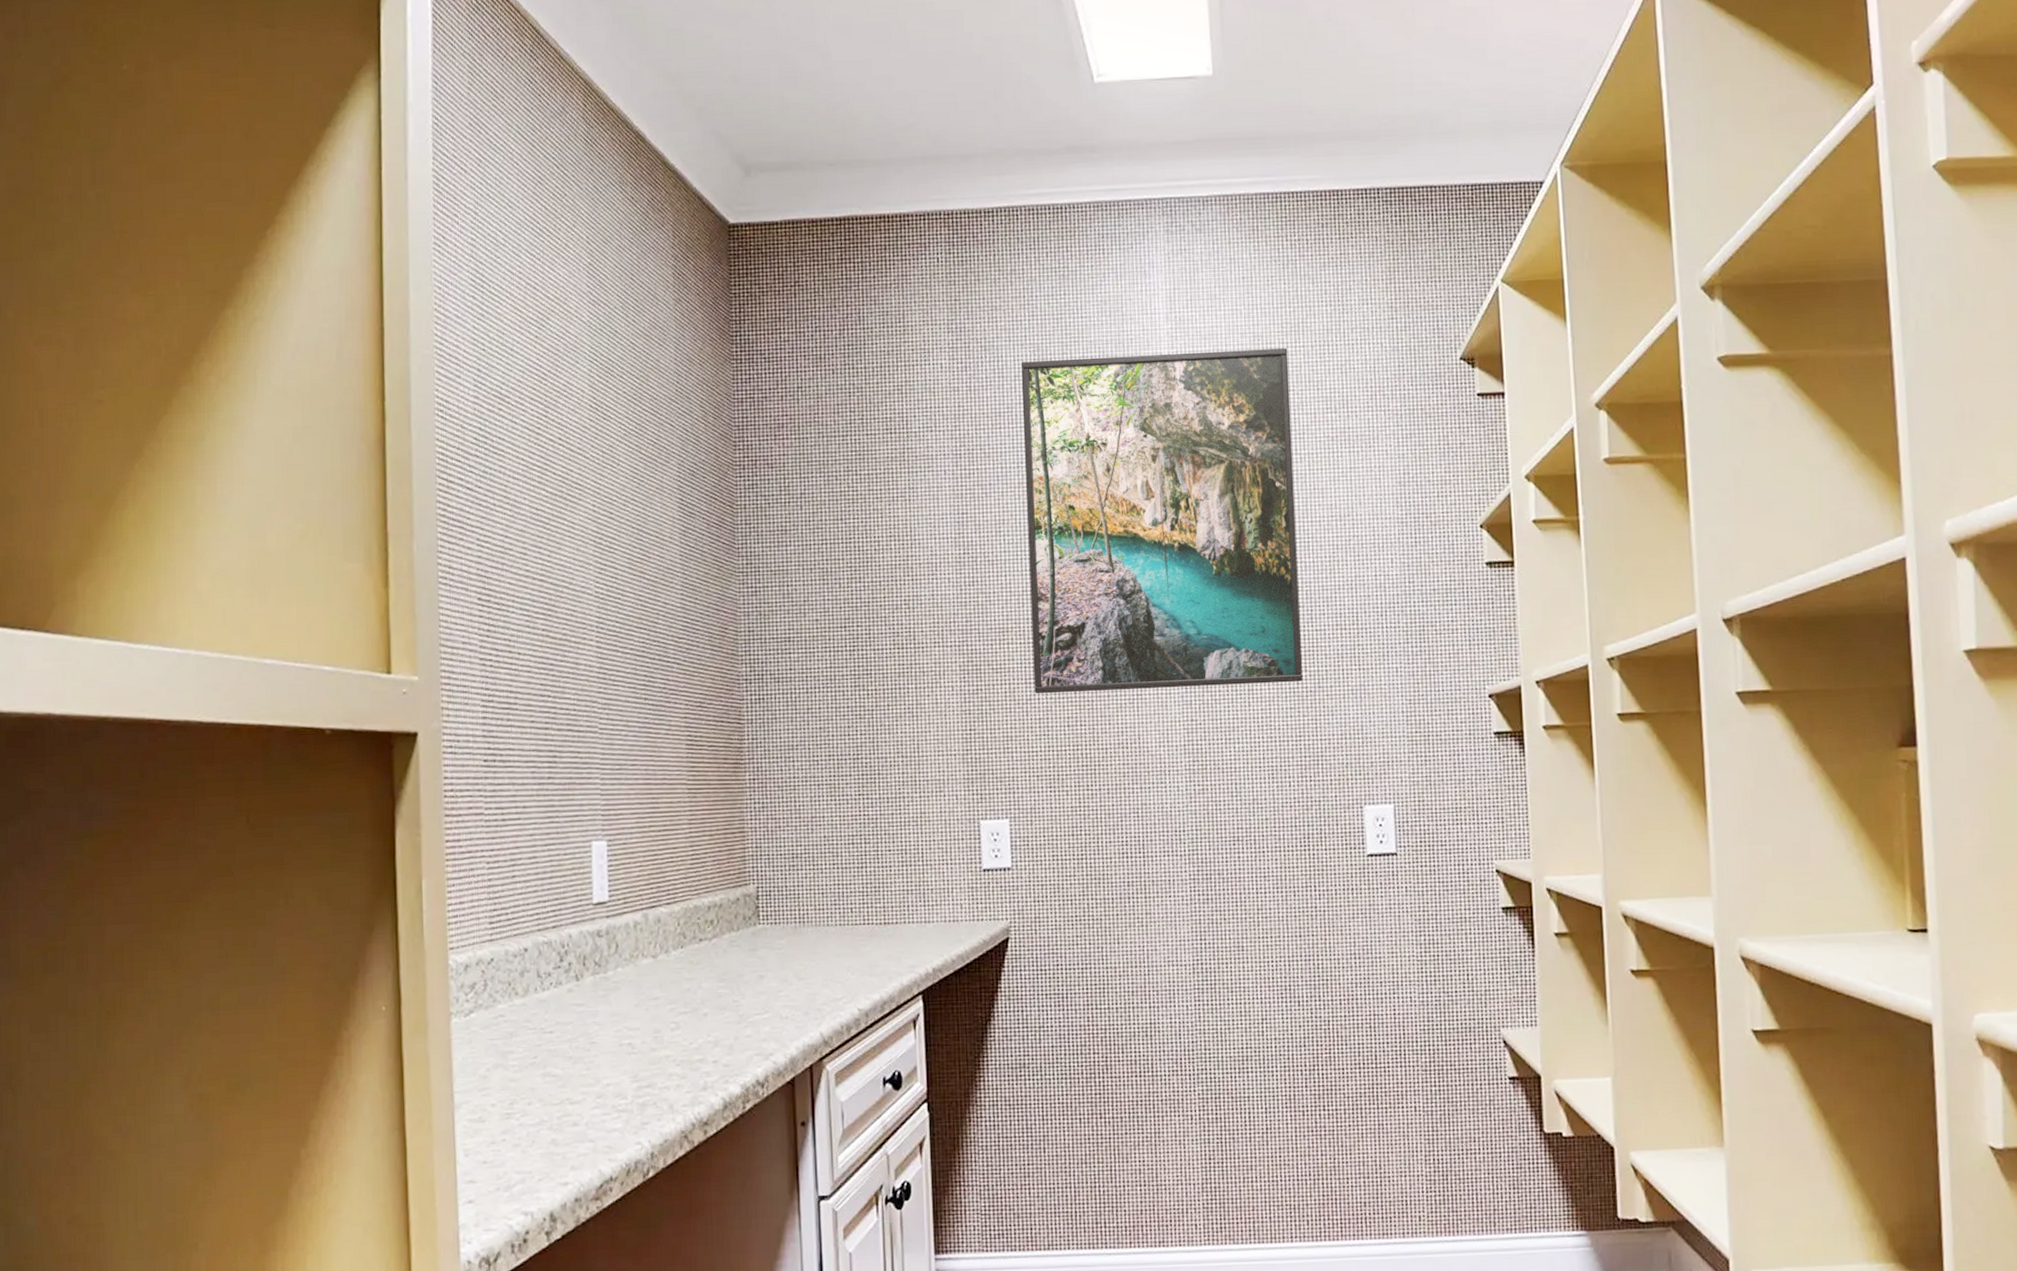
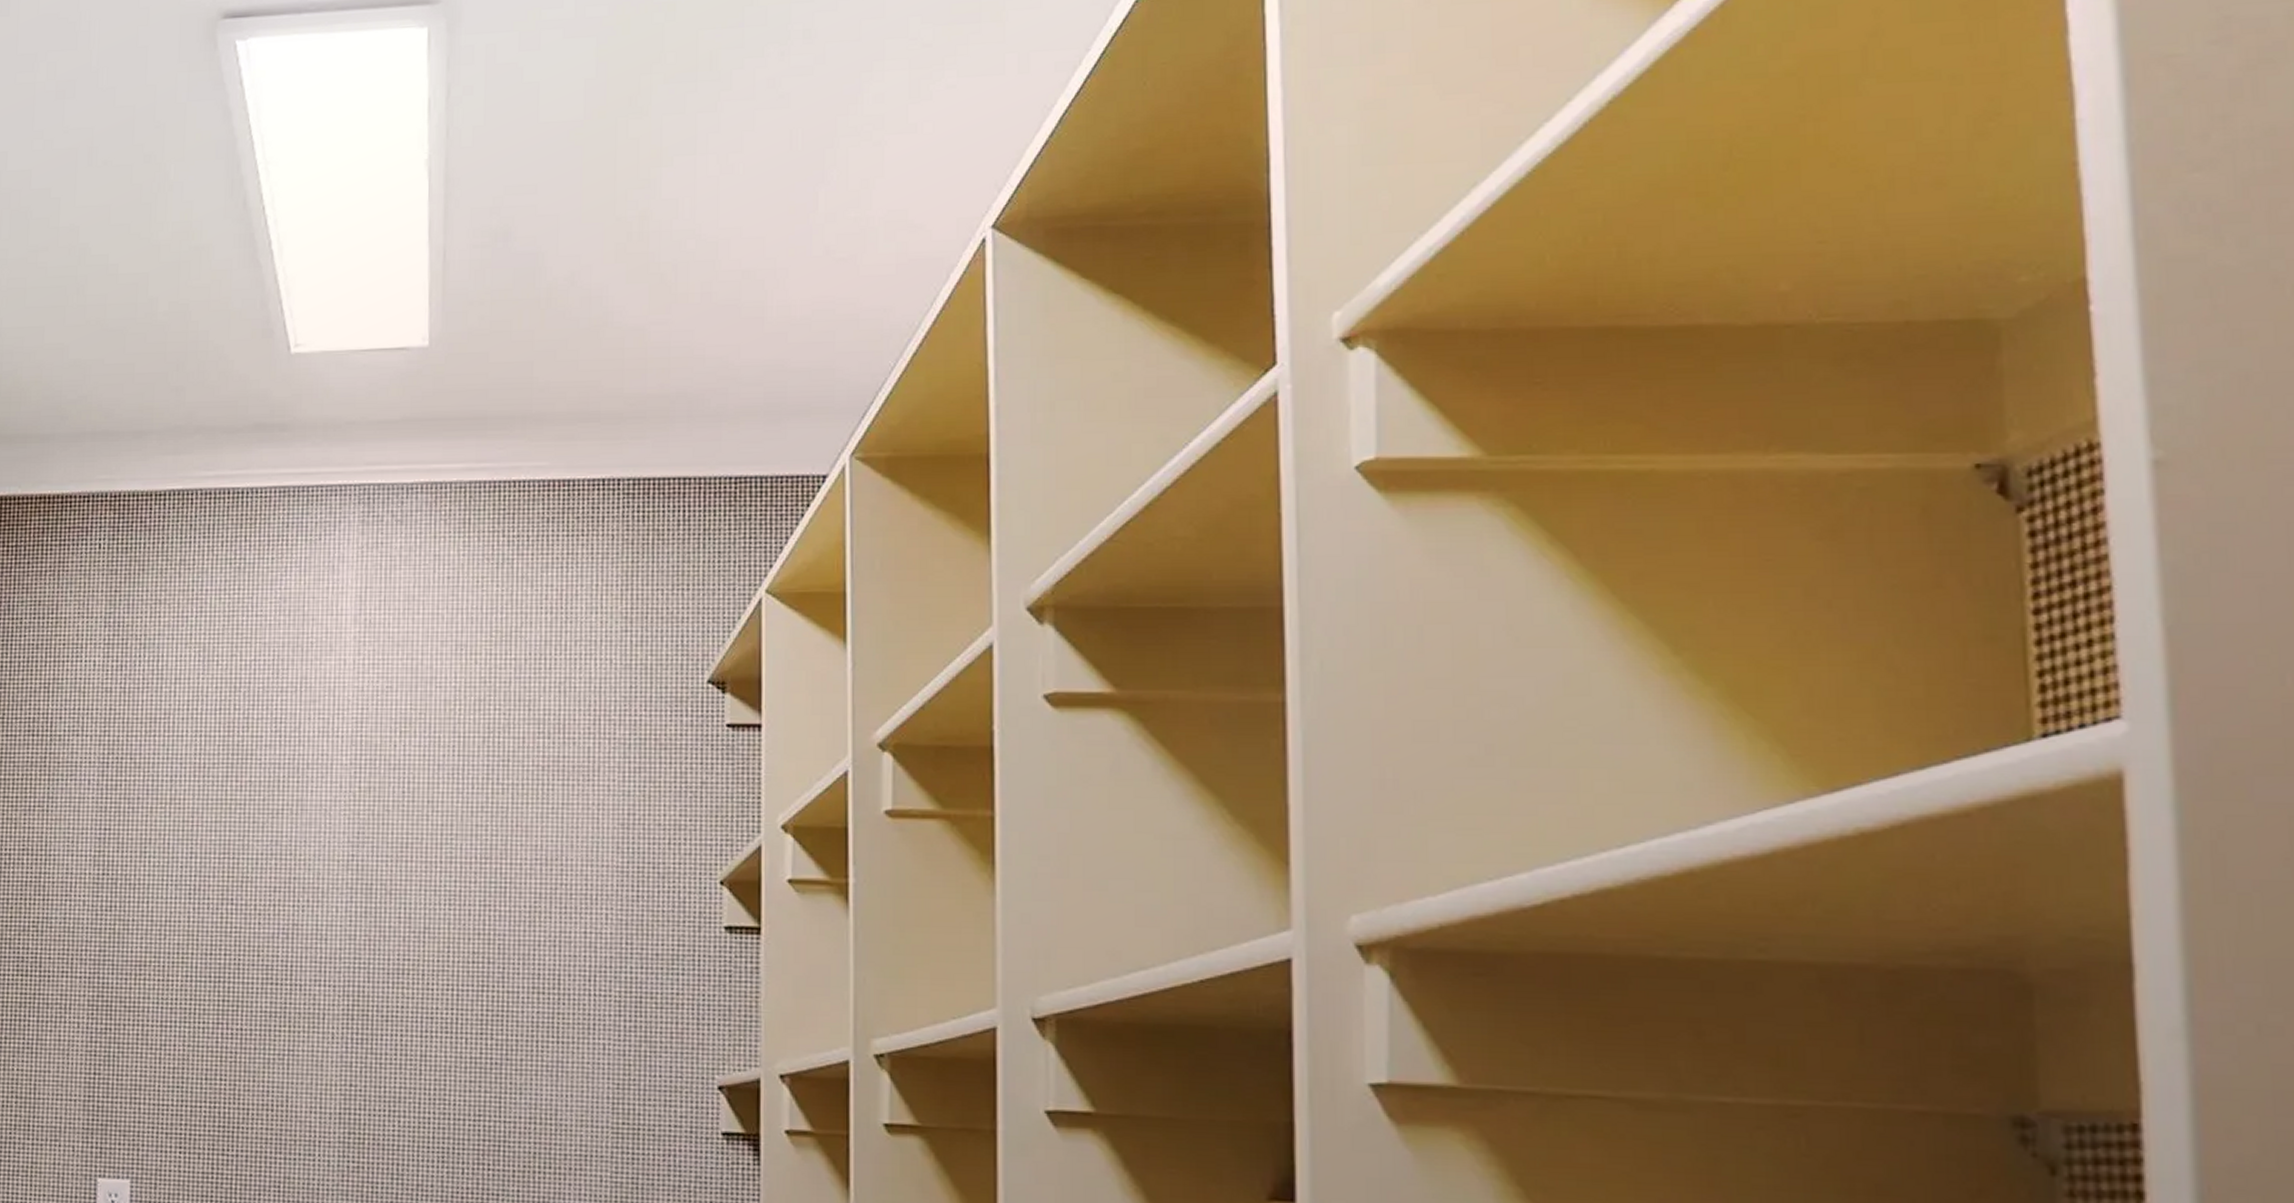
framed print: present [1021,348,1303,694] -> none [170,660,496,1051]

